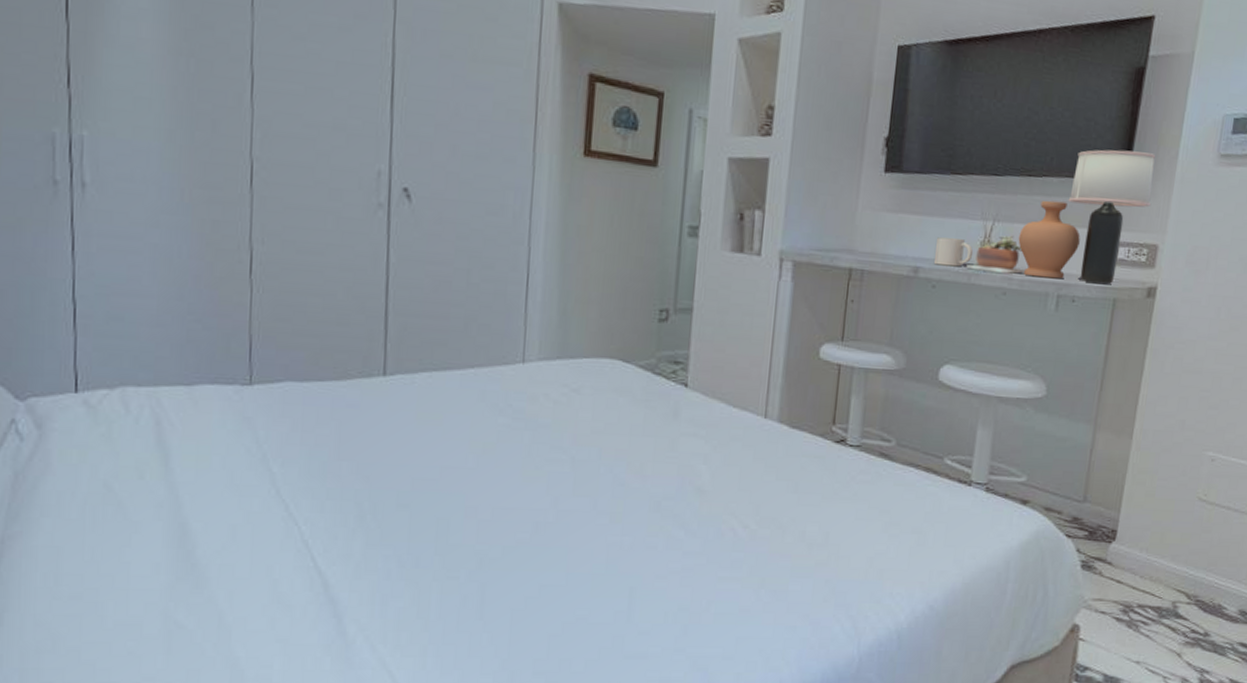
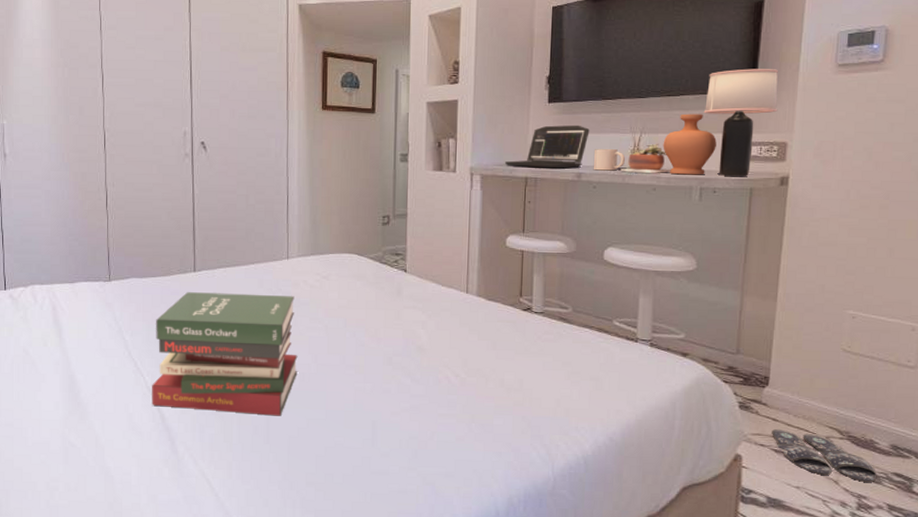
books: none [309,405,531,582] -> present [152,292,298,416]
laptop: none [824,202,933,261] -> present [504,124,590,169]
slippers: none [1114,593,1222,655] -> present [772,429,876,483]

